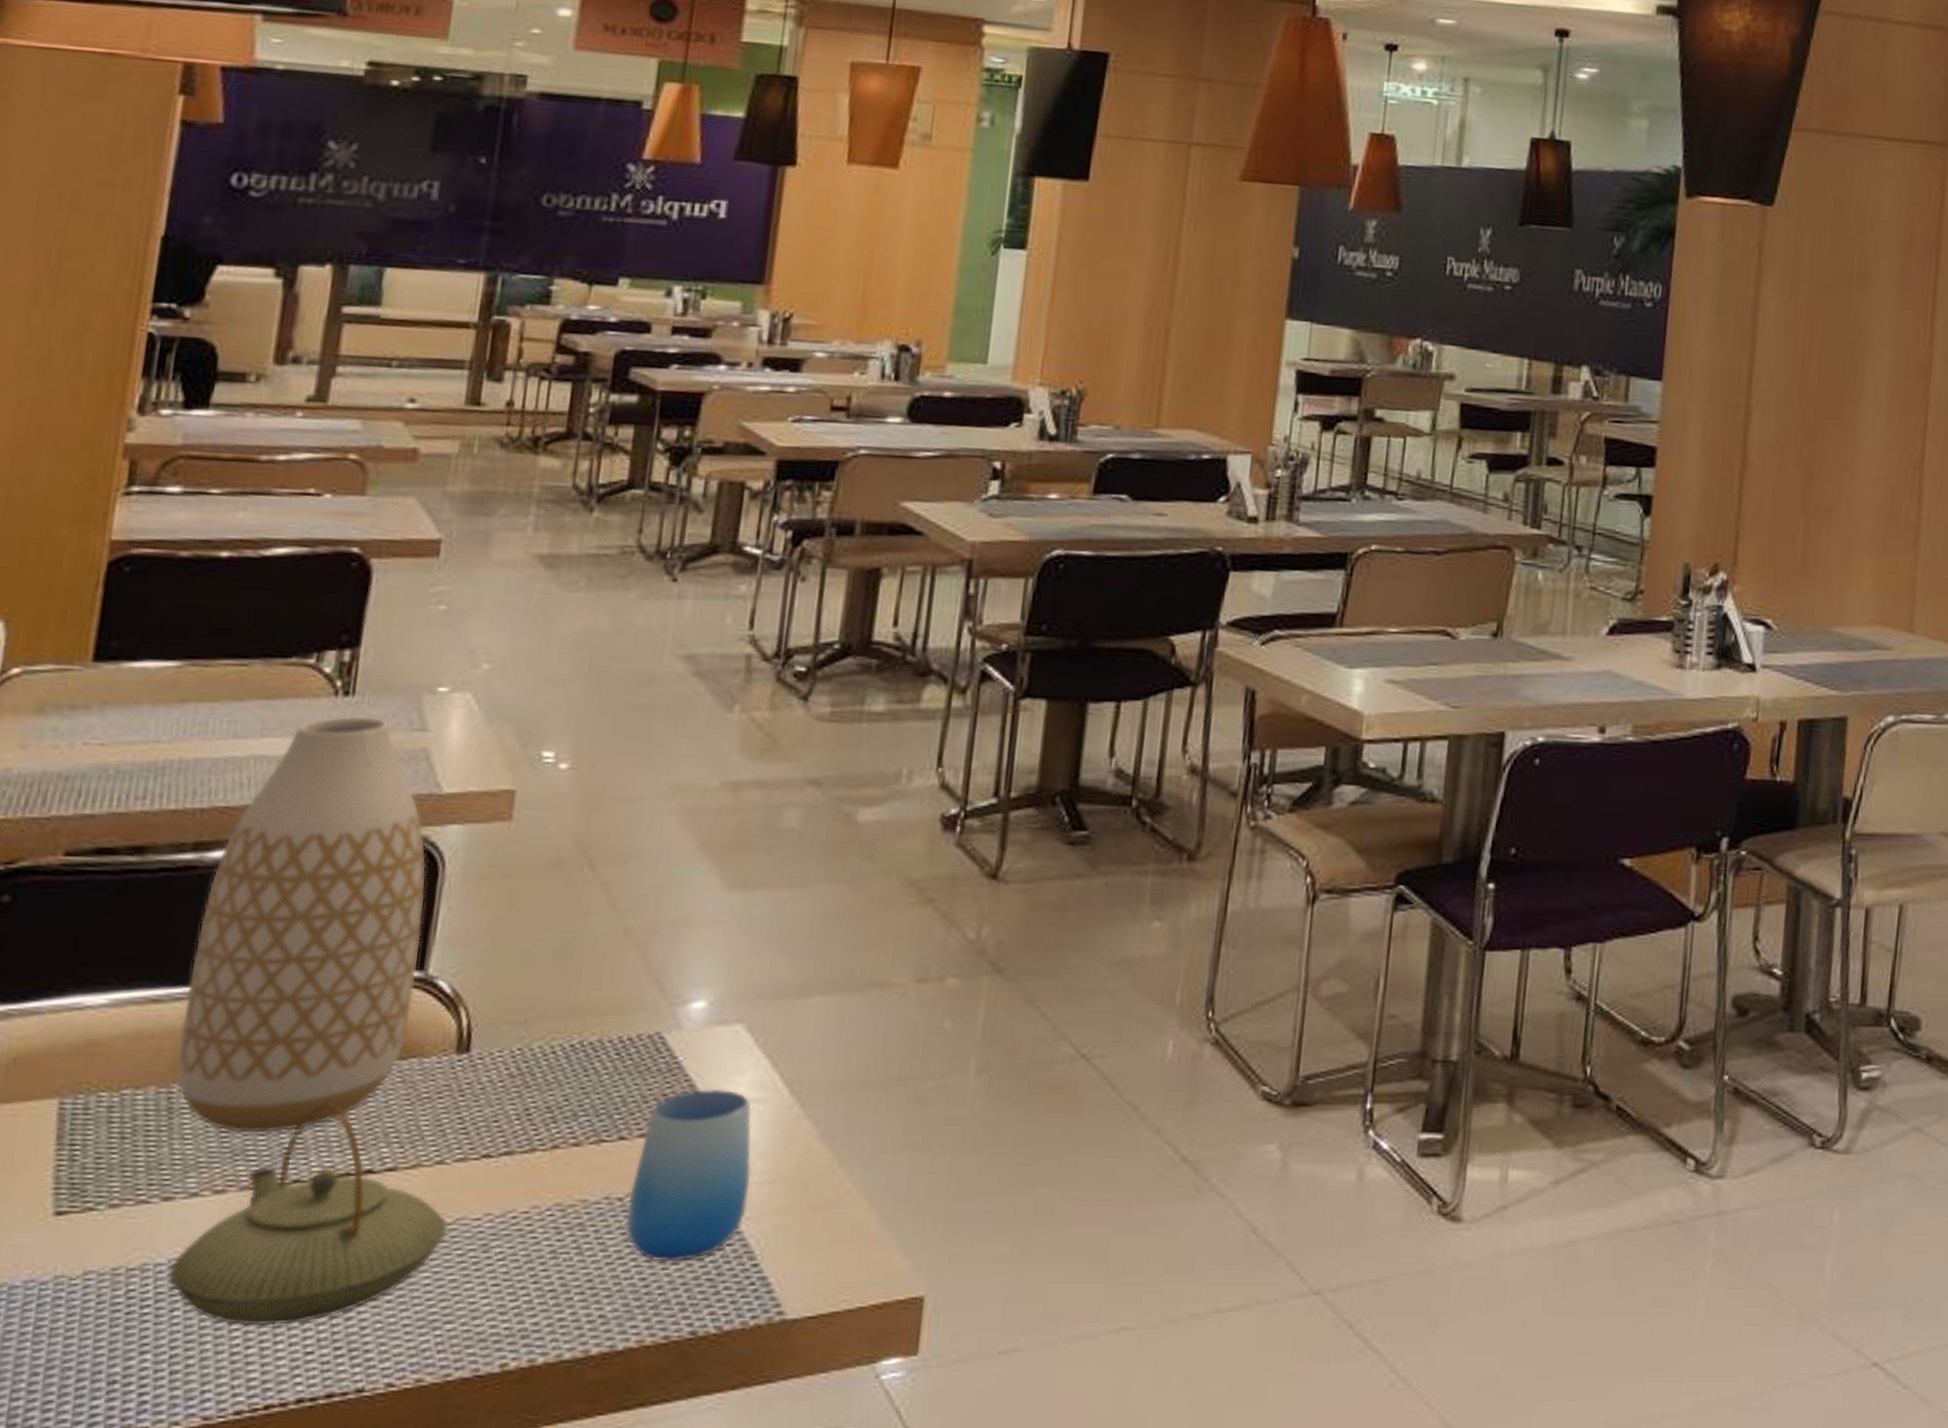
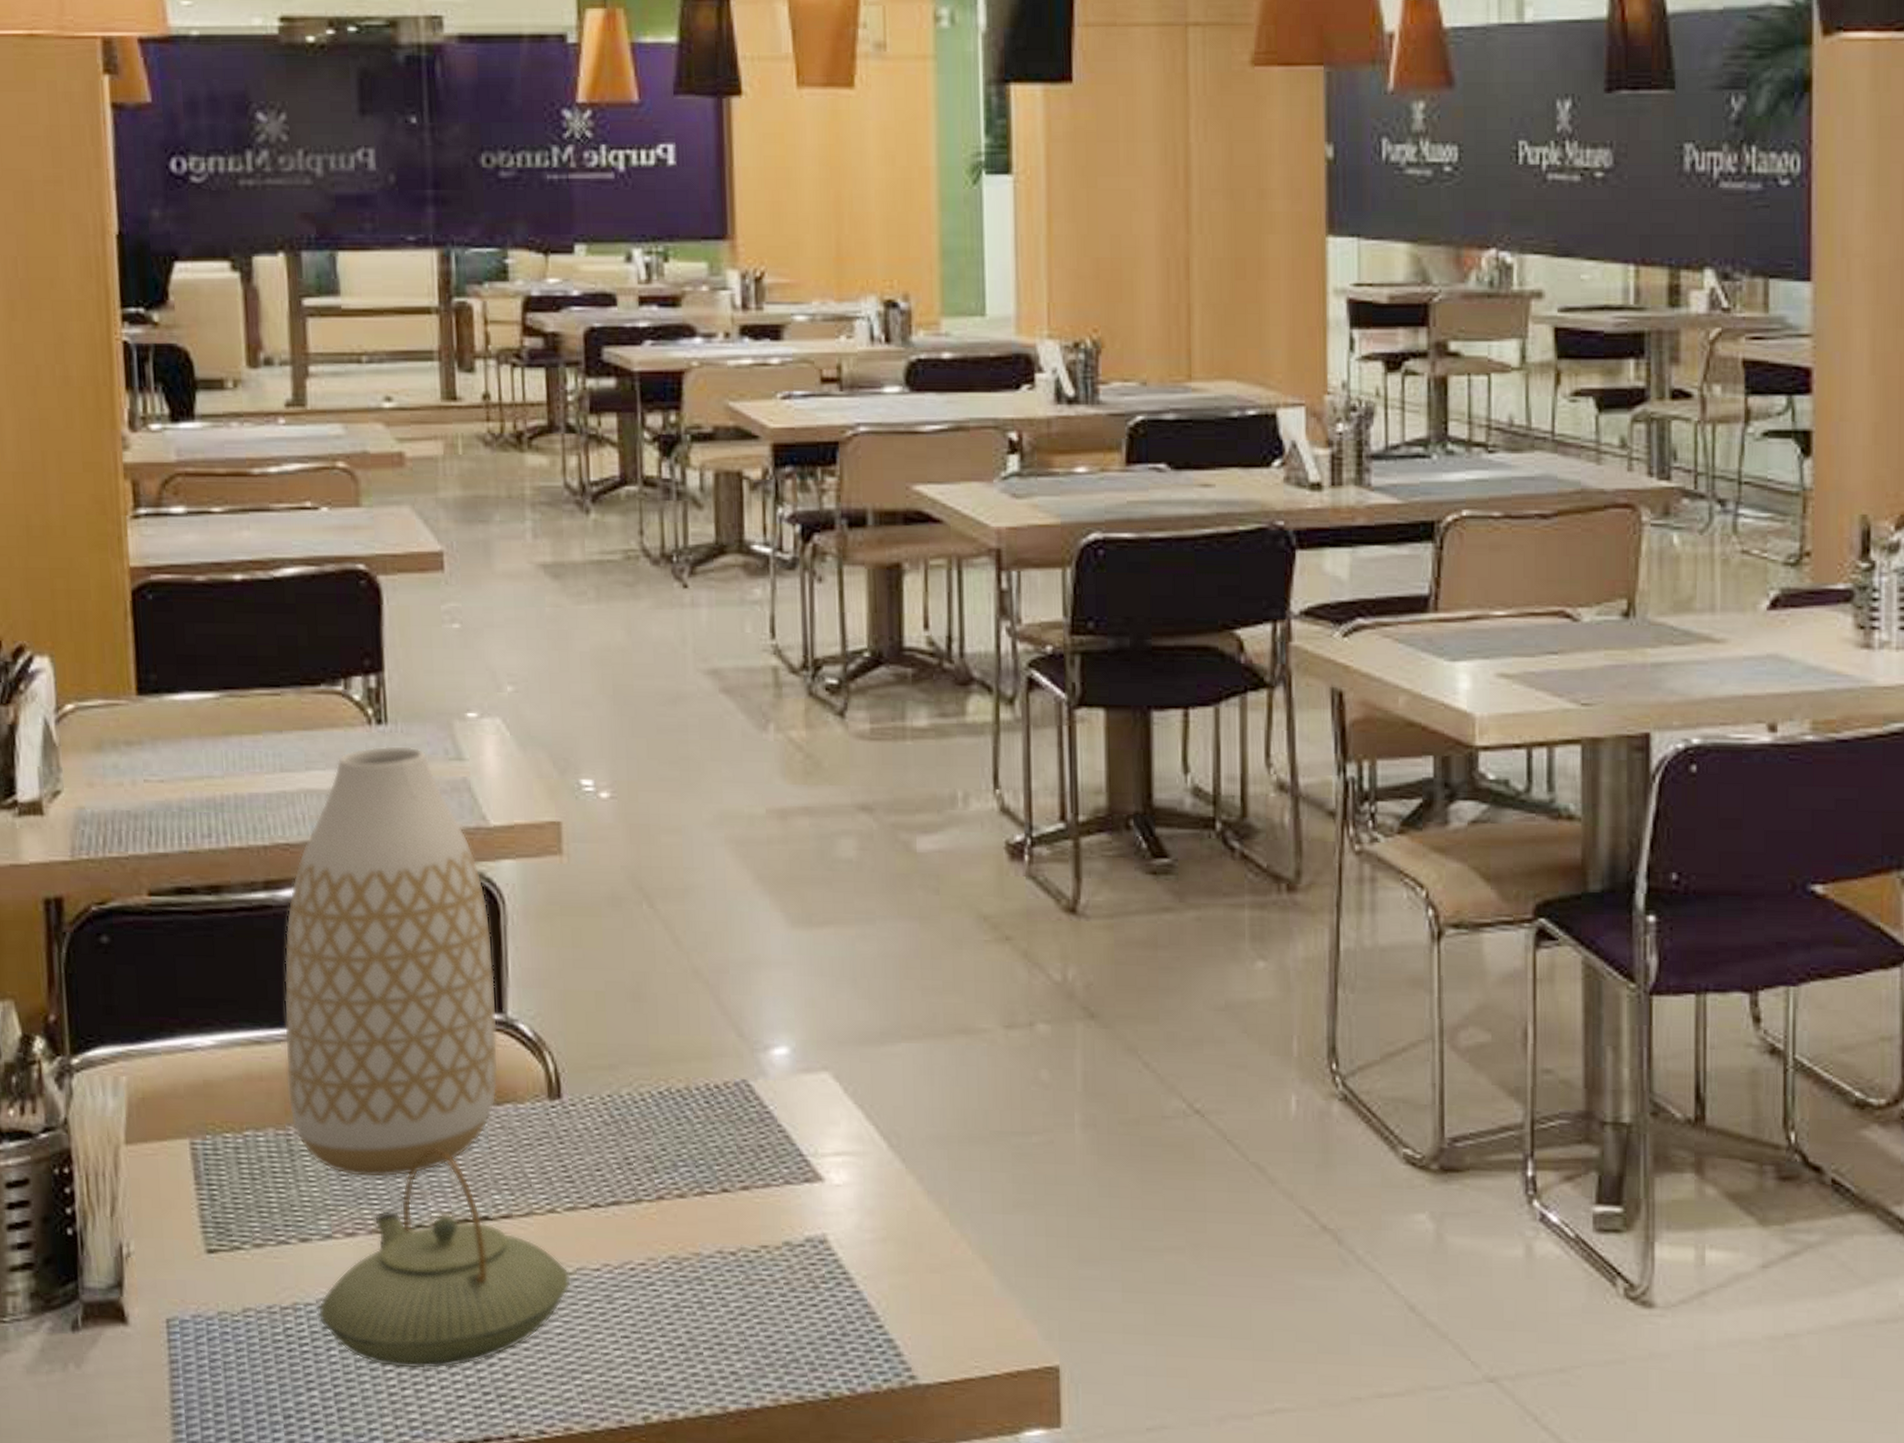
cup: present [624,1088,753,1263] -> none [740,1140,863,1321]

